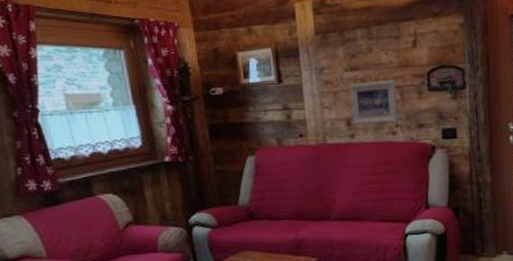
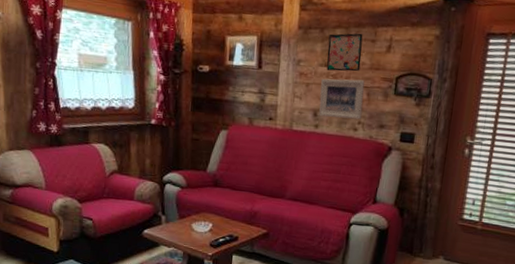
wall art: none [350,31,388,75] -> present [326,33,363,72]

